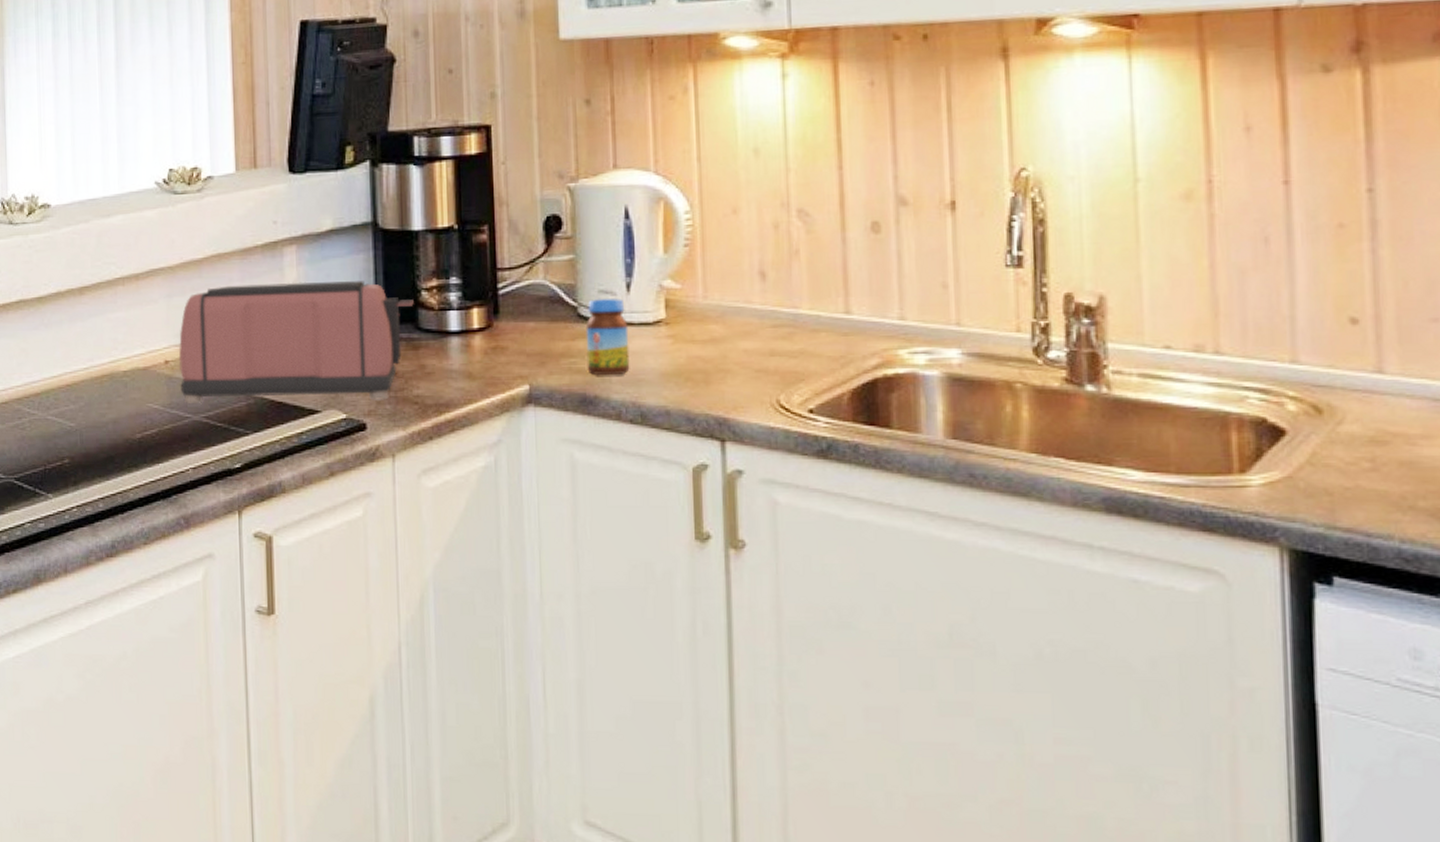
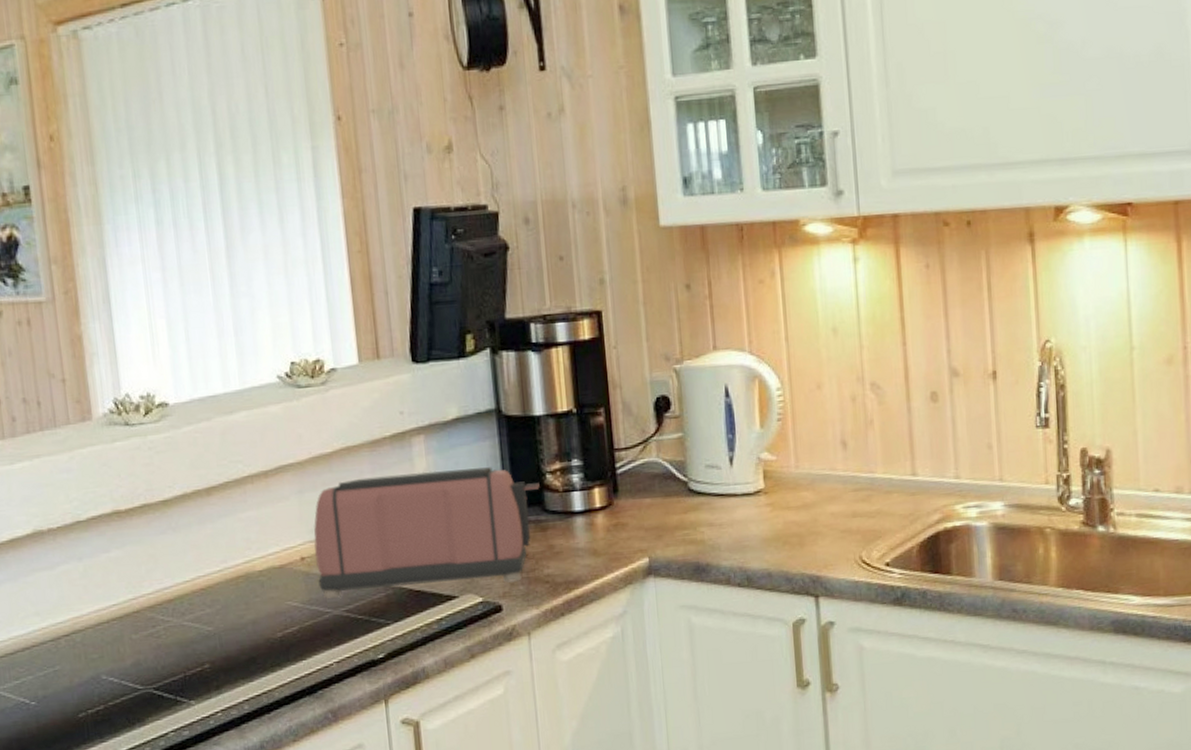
jar: present [585,298,630,376] -> none [696,472,736,545]

